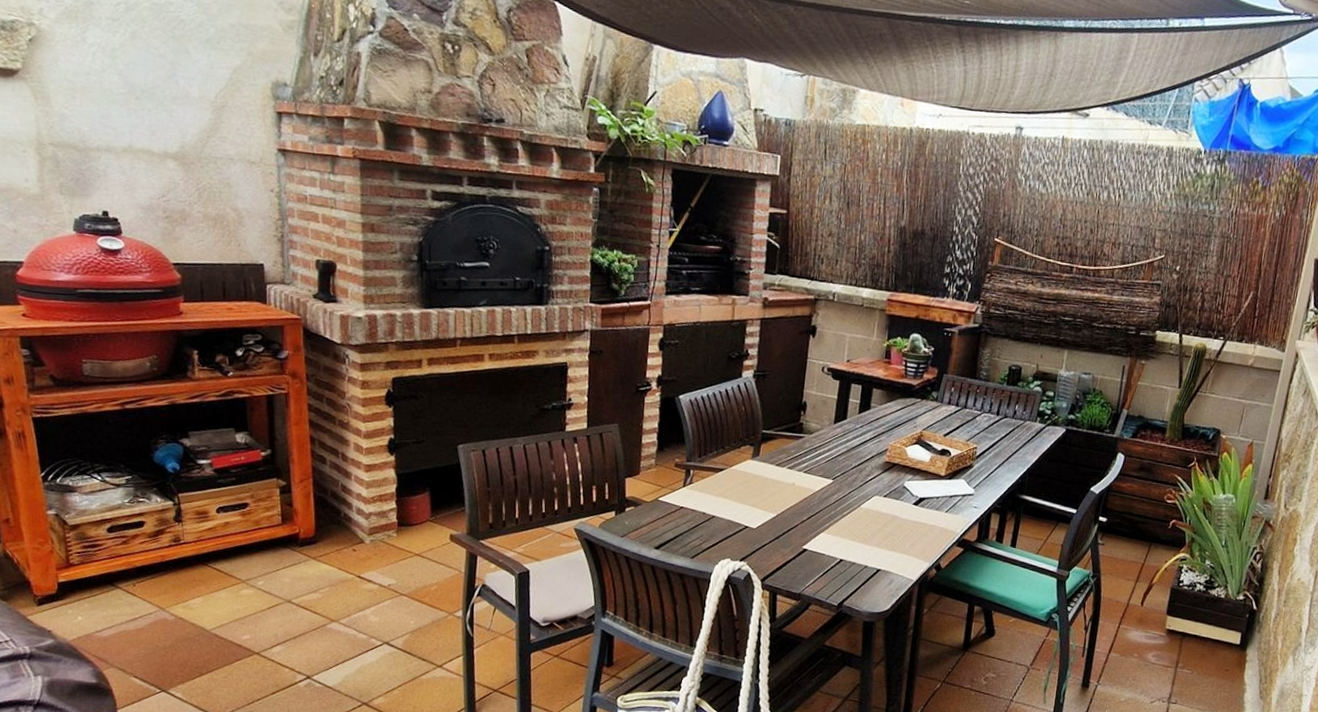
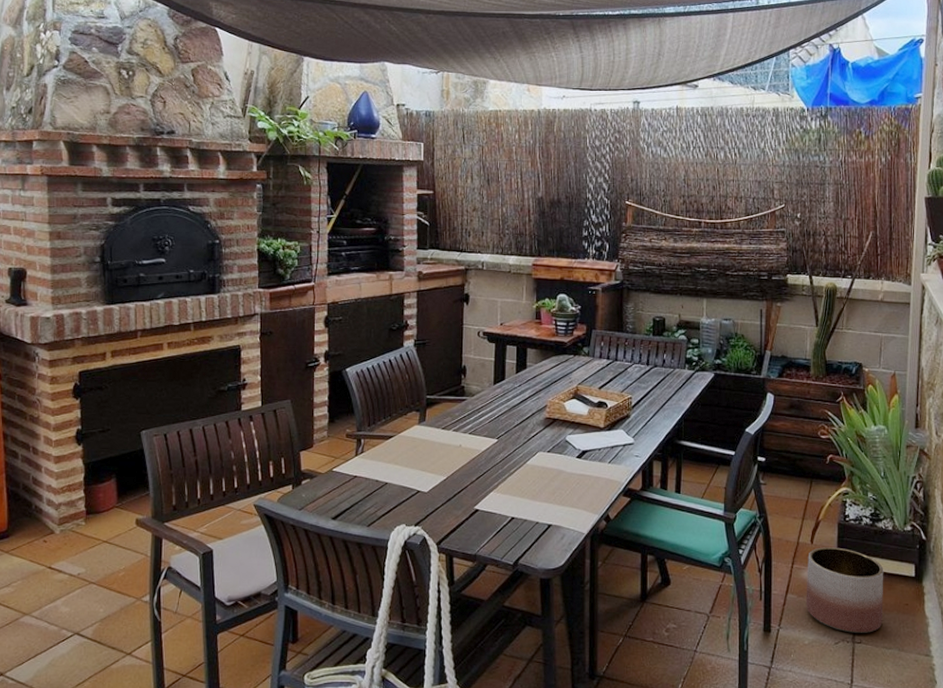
planter: none [1127,610,1210,695] -> present [806,547,884,633]

